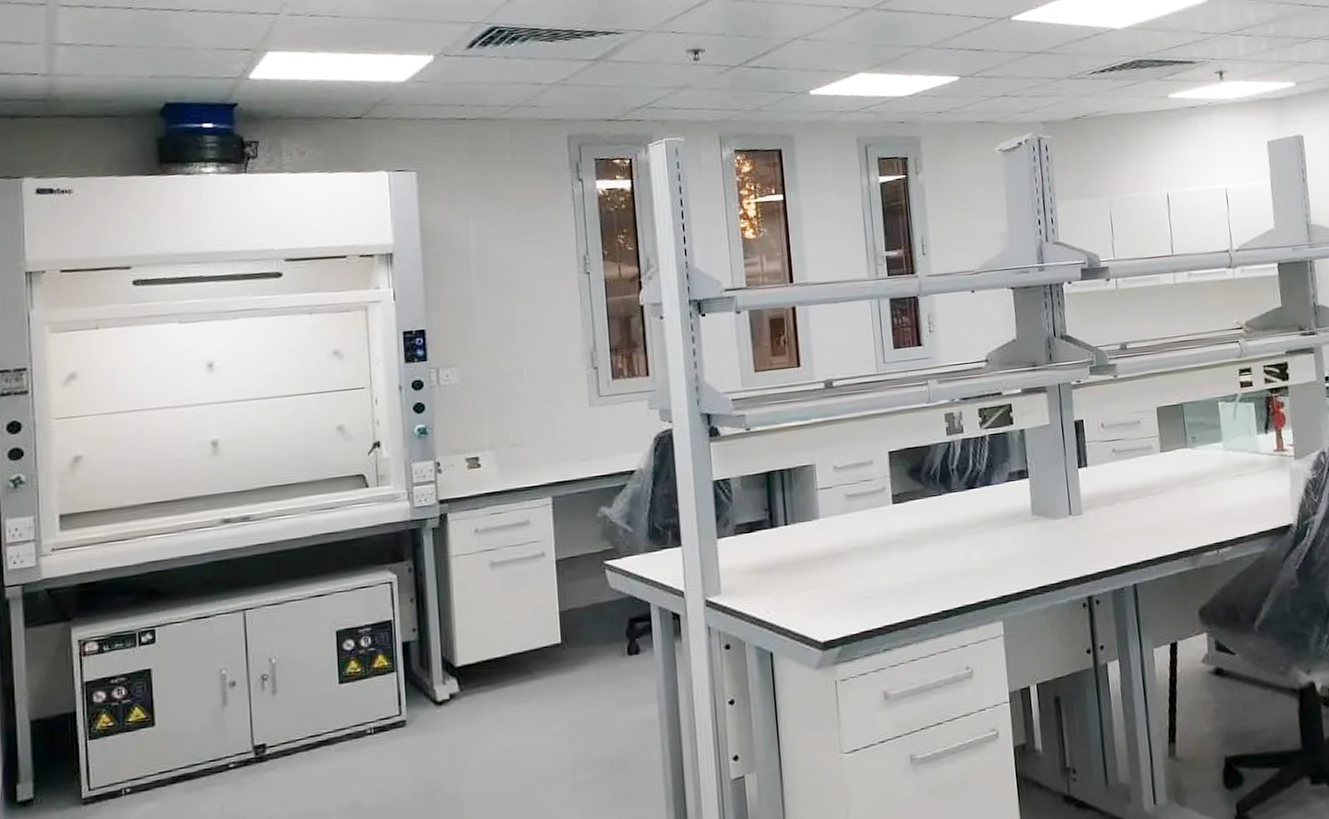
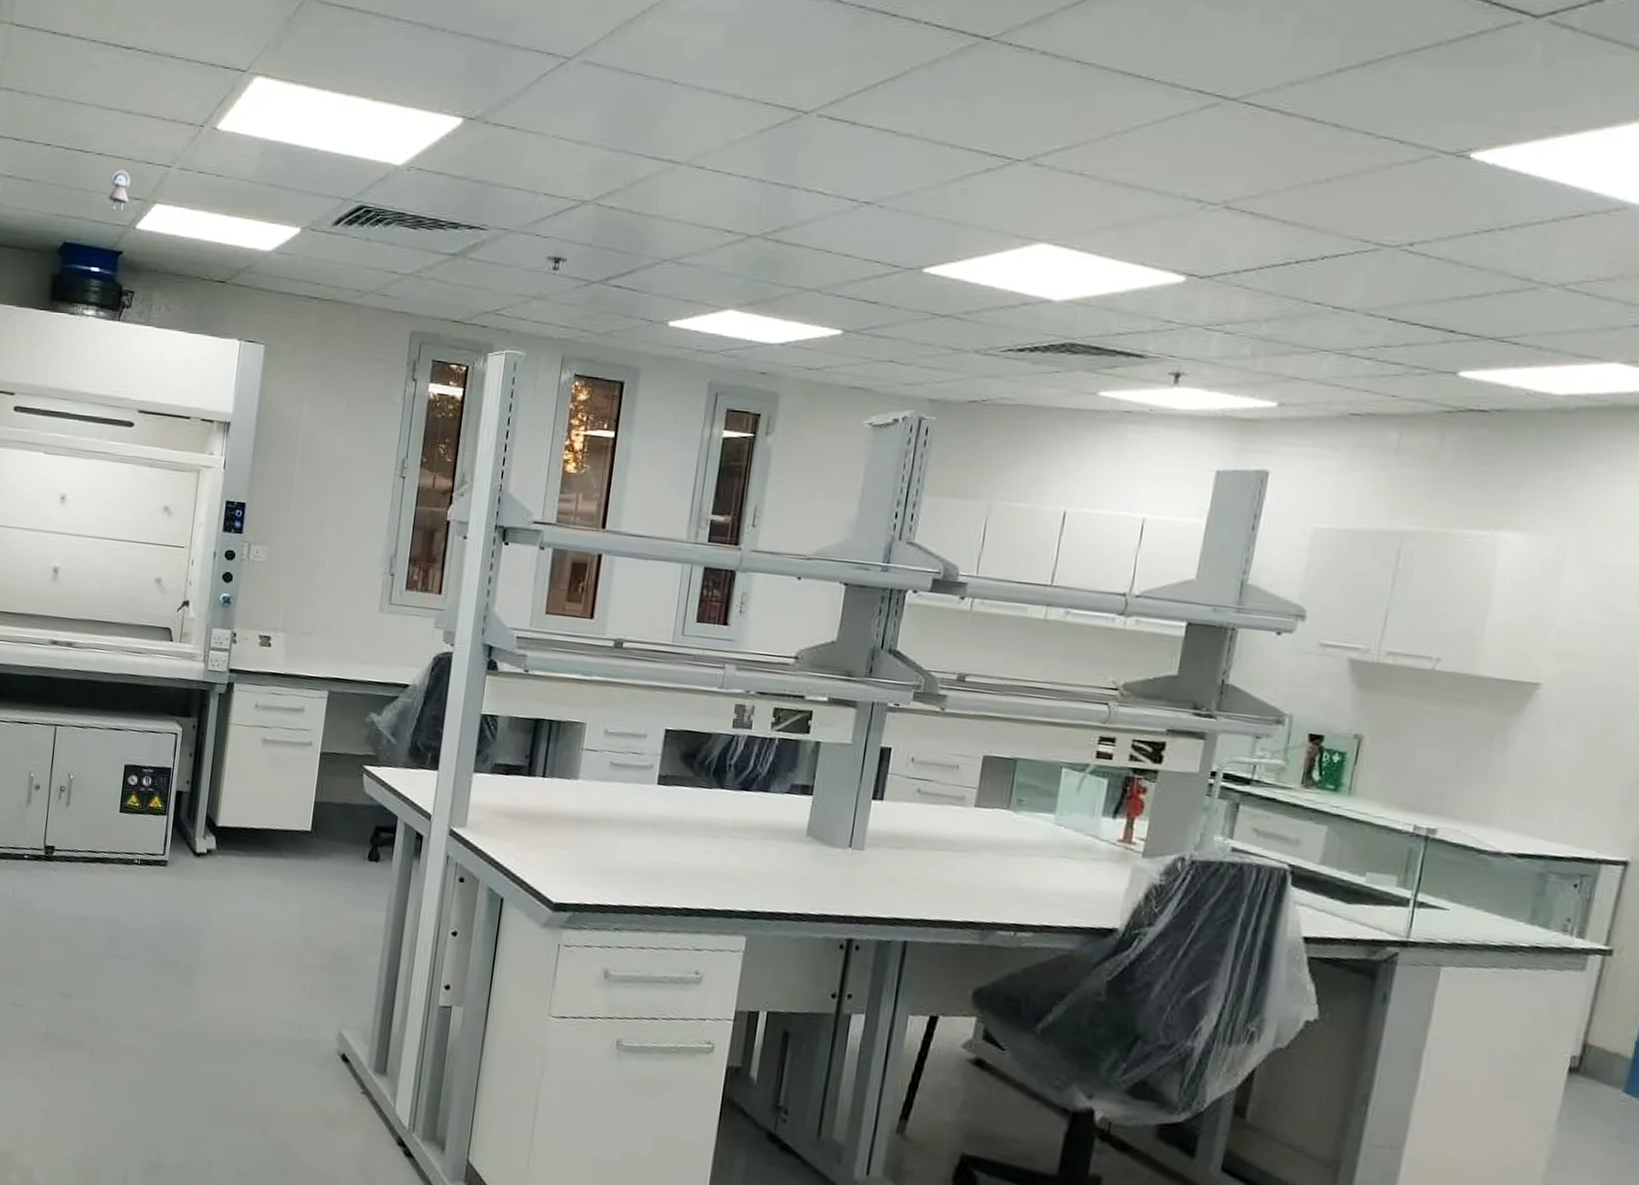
toy figurine: none [210,21,236,64] -> present [108,168,131,211]

